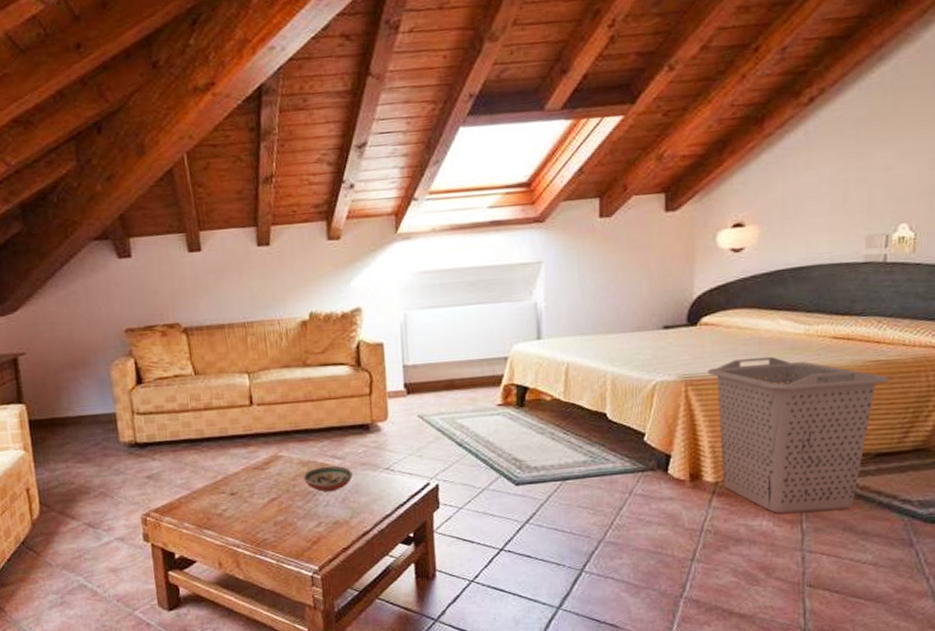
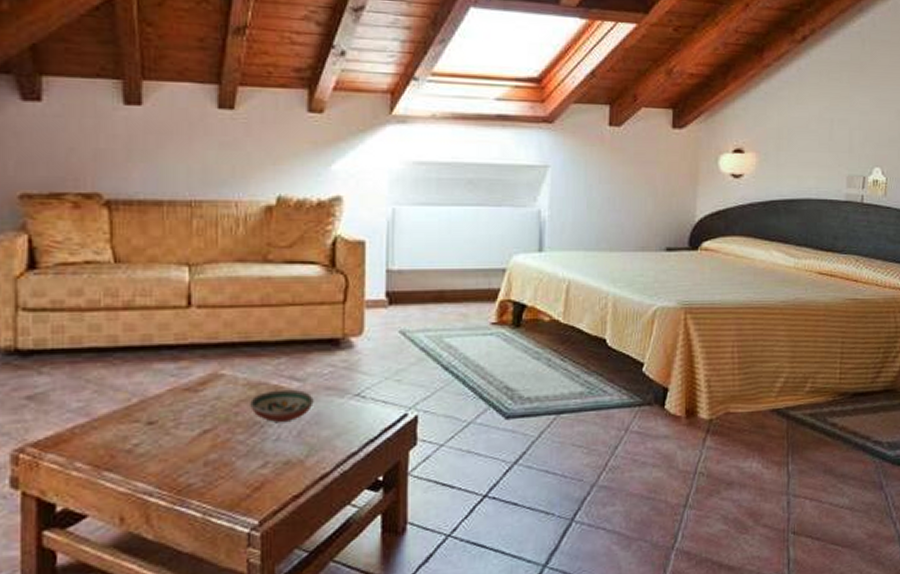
laundry basket: present [707,357,890,514] -> none [706,289,865,455]

